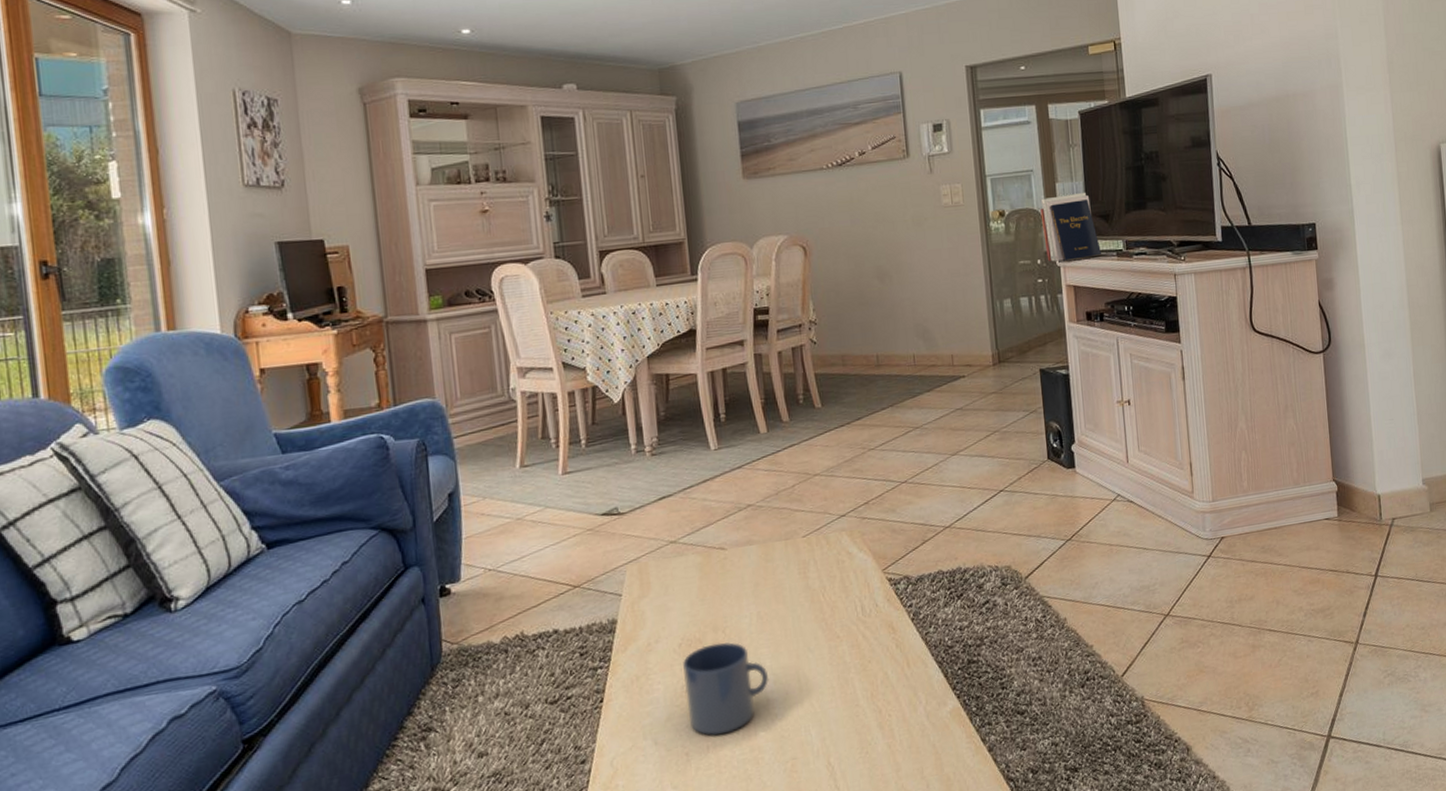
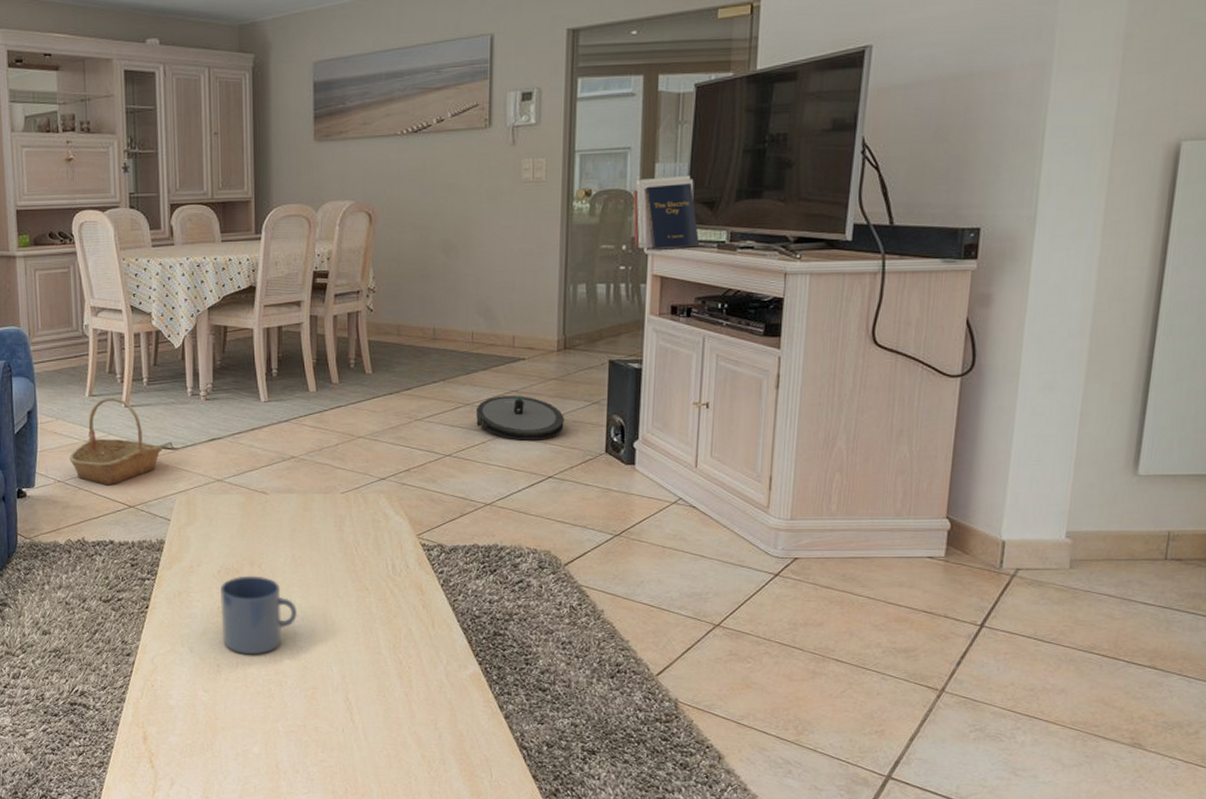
basket: none [500,465,608,567] -> present [69,398,162,486]
robot vacuum: none [926,412,1008,458] -> present [476,394,564,441]

